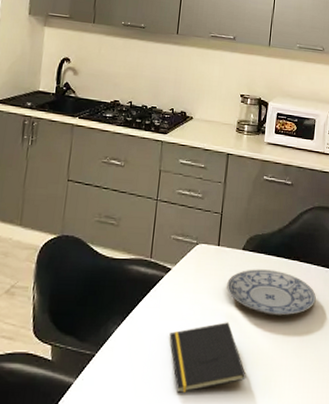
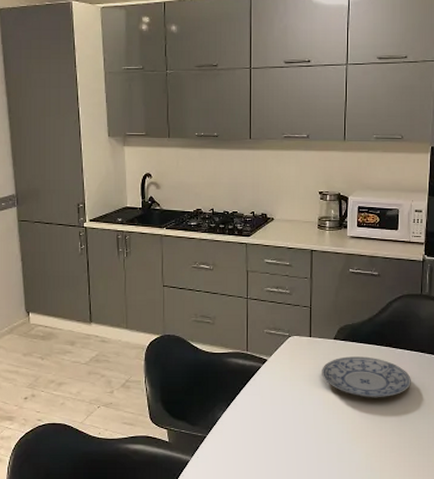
notepad: present [169,322,246,394] -> none [271,405,348,469]

